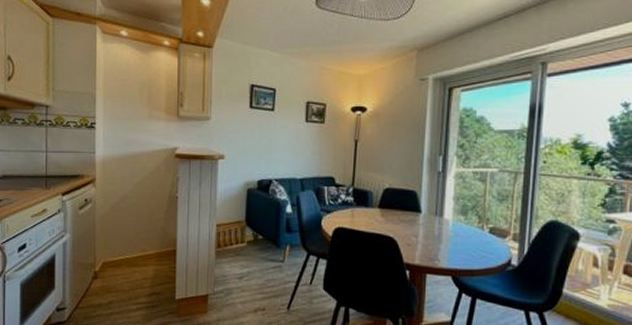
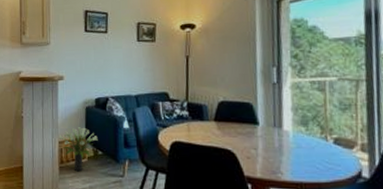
potted plant: none [216,210,259,257] -> present [59,127,98,172]

